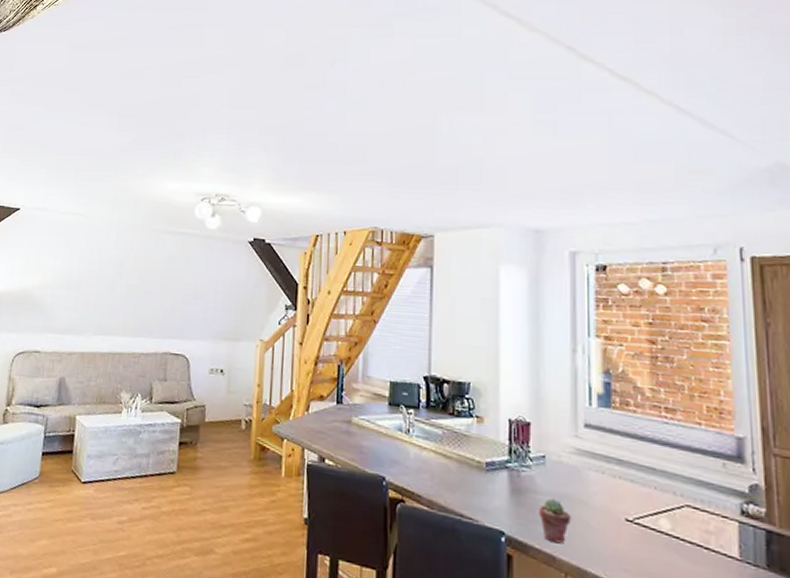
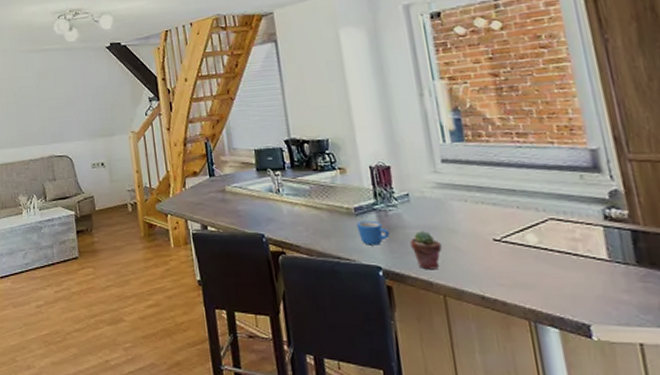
mug: none [485,477,518,508] -> present [356,220,390,245]

